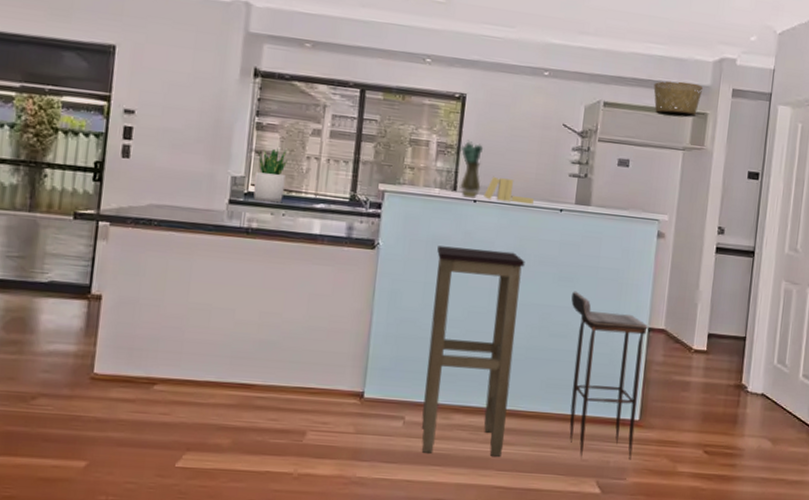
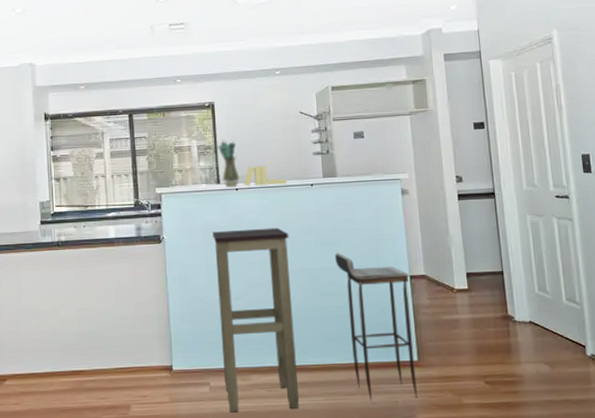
planter: present [253,147,287,203] -> none [57,172,82,218]
basket: present [653,81,703,118] -> none [372,56,417,89]

